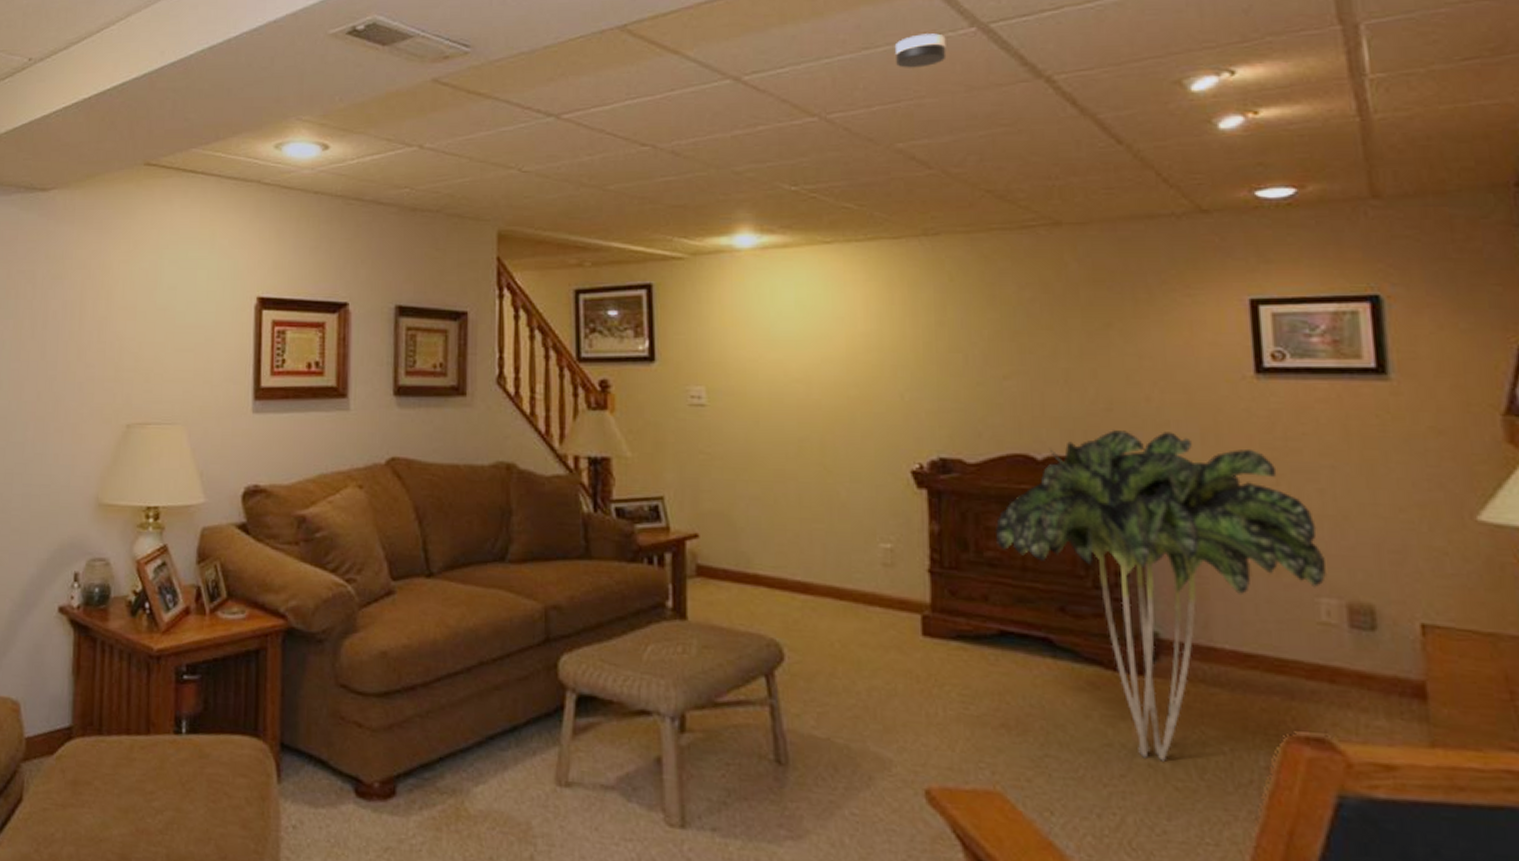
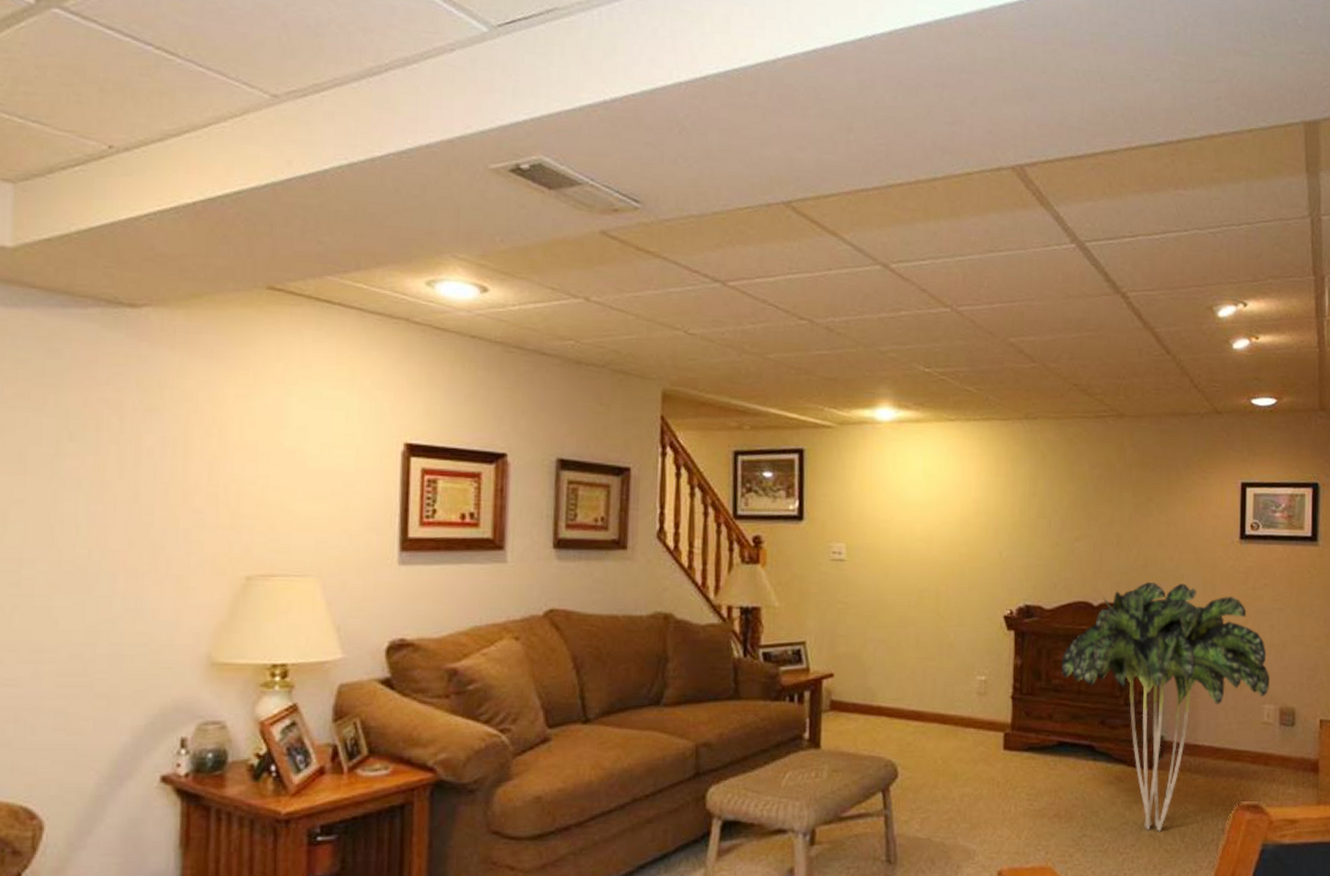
smoke detector: present [894,33,947,68] -> none [1013,244,1053,274]

